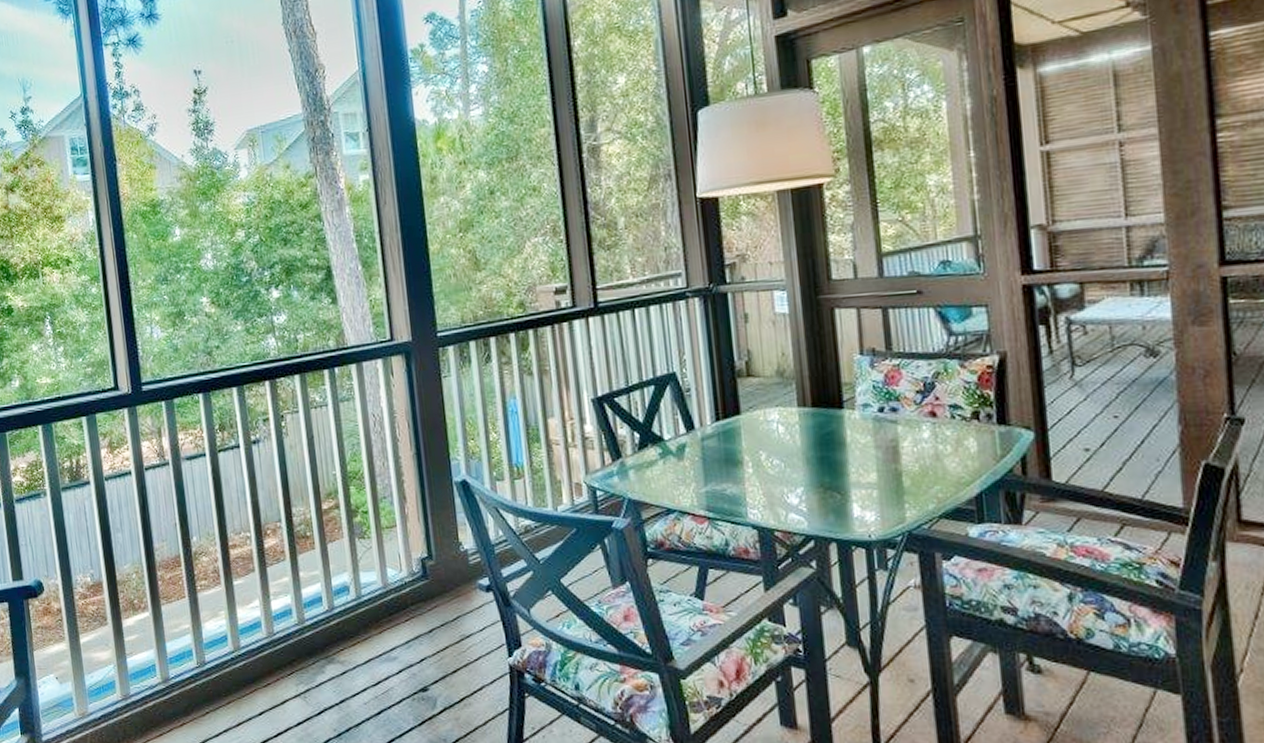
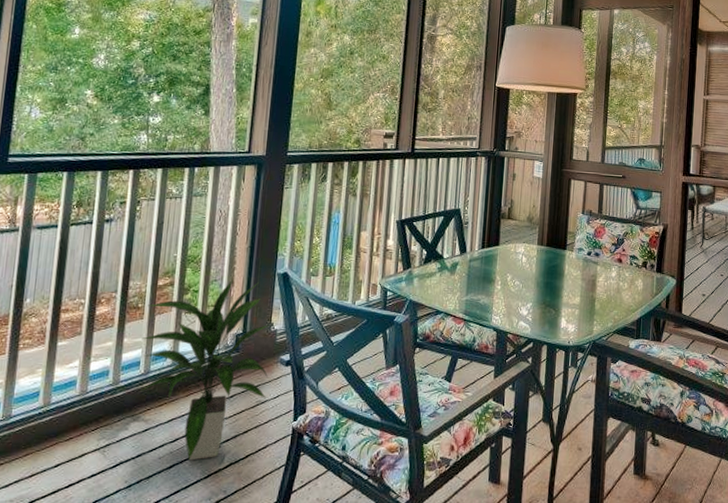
indoor plant: none [316,494,470,706] -> present [141,279,269,461]

